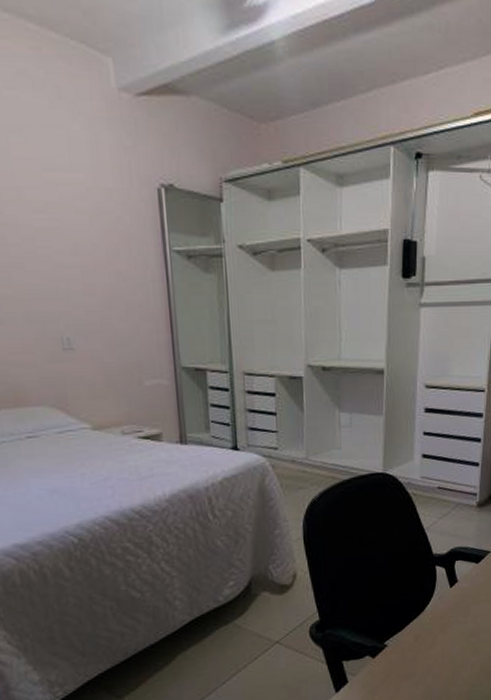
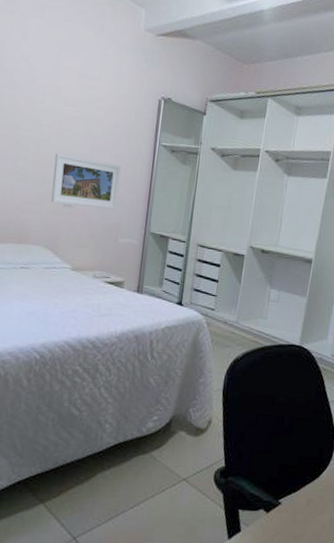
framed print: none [35,281,132,349] -> present [51,153,121,210]

